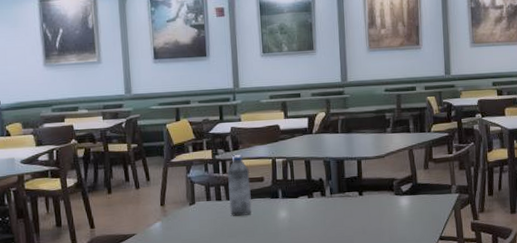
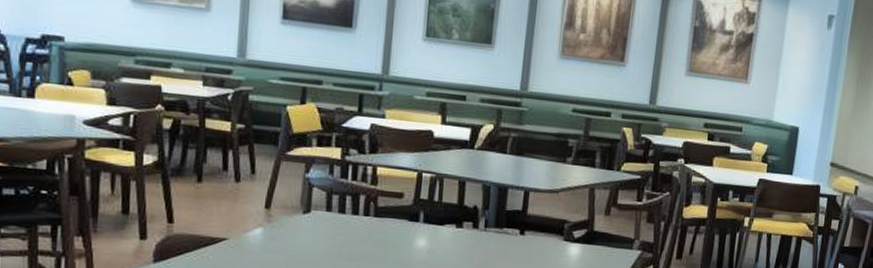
water bottle: present [227,155,252,216] -> none [354,159,387,237]

